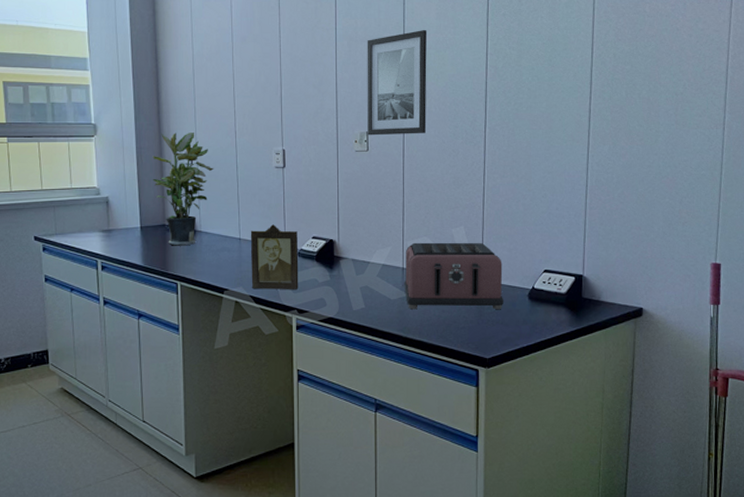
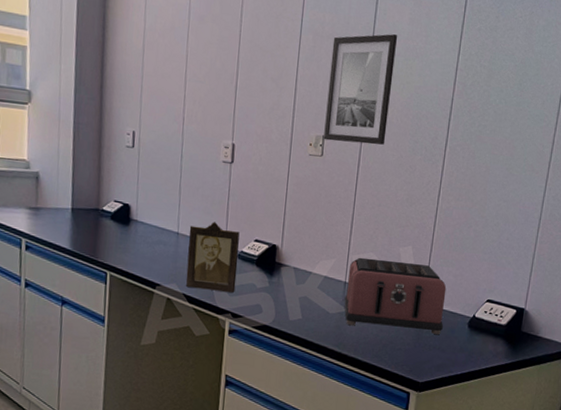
potted plant: present [152,133,214,246] -> none [88,110,157,234]

